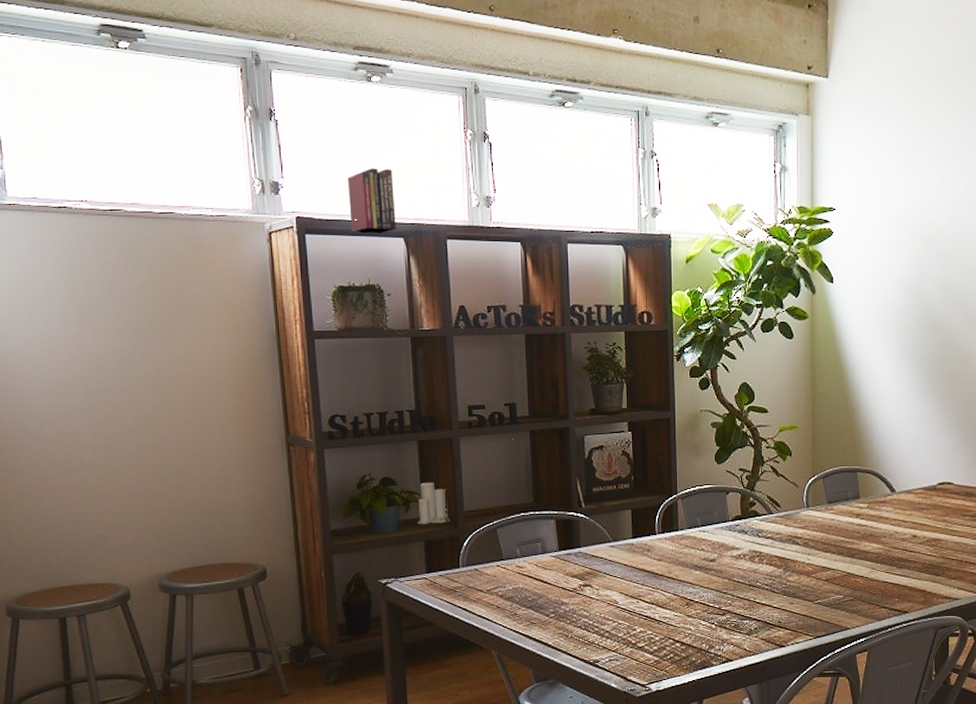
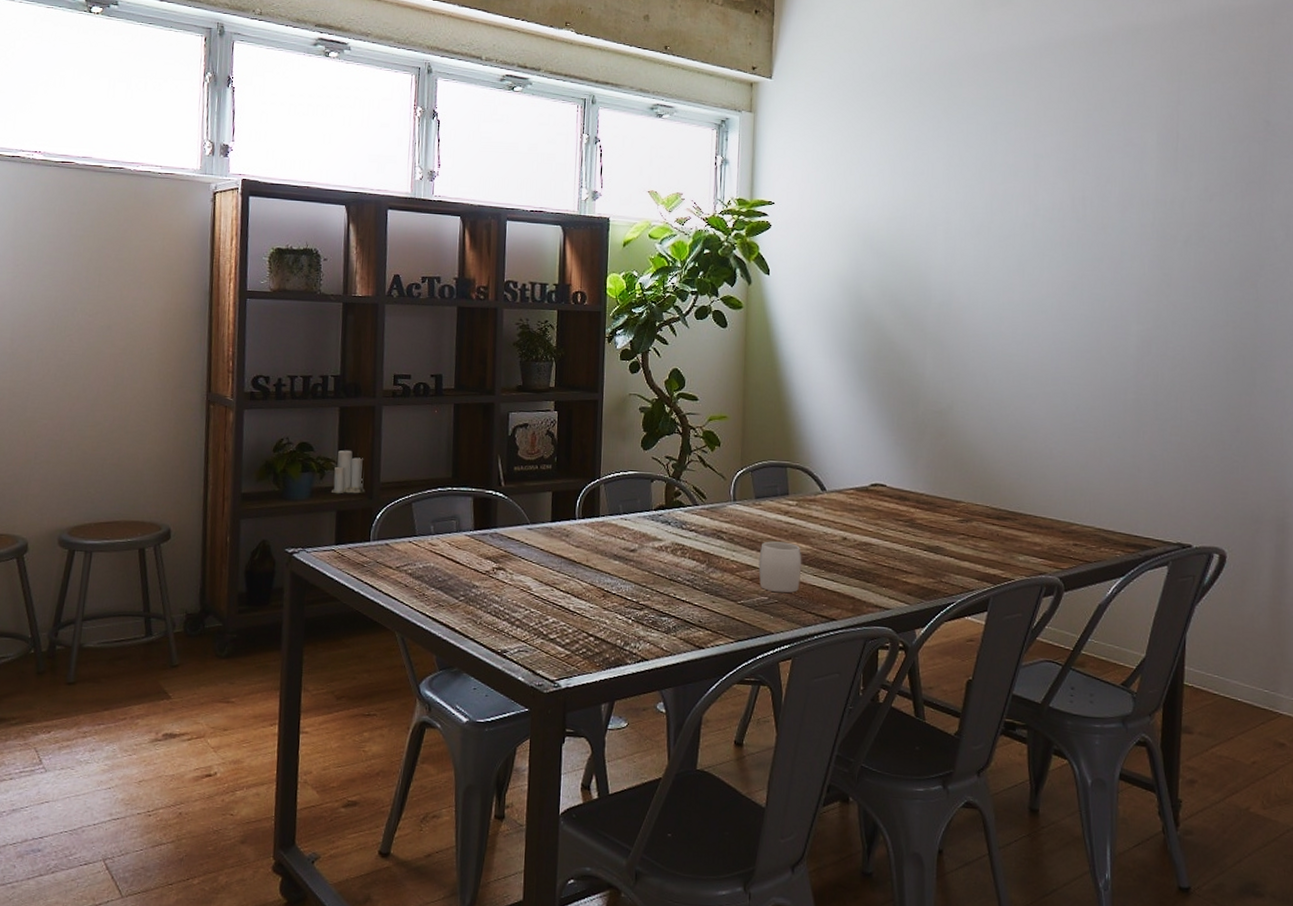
books: present [348,168,396,234] -> none [295,137,341,201]
mug: none [833,543,875,591] -> present [758,541,802,594]

